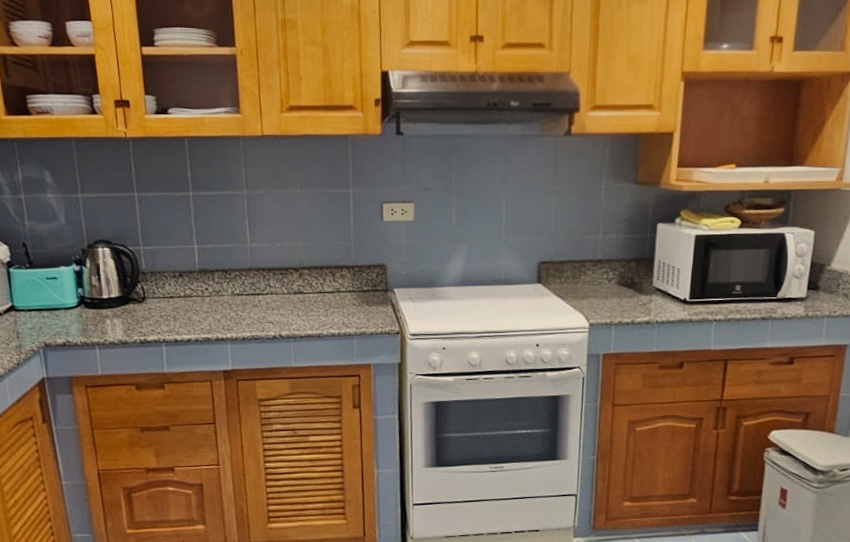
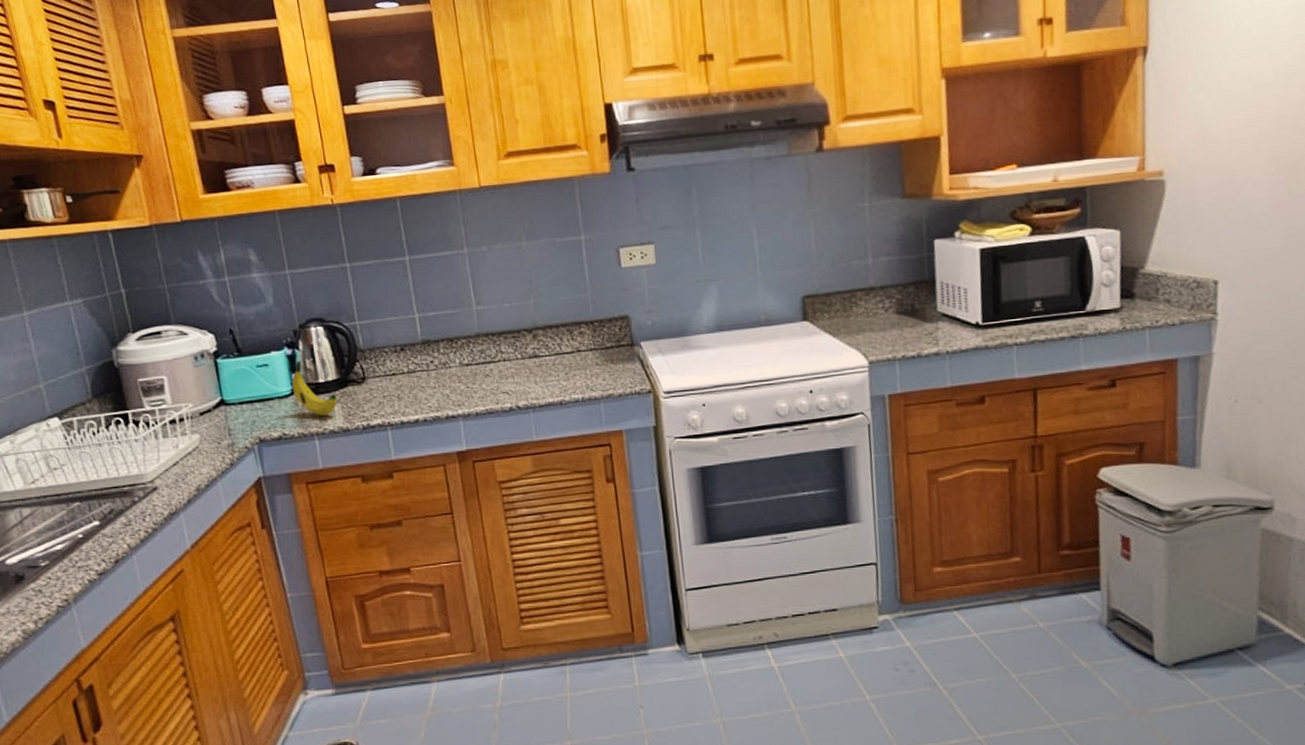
banana: none [78,276,119,328] -> present [292,360,338,416]

